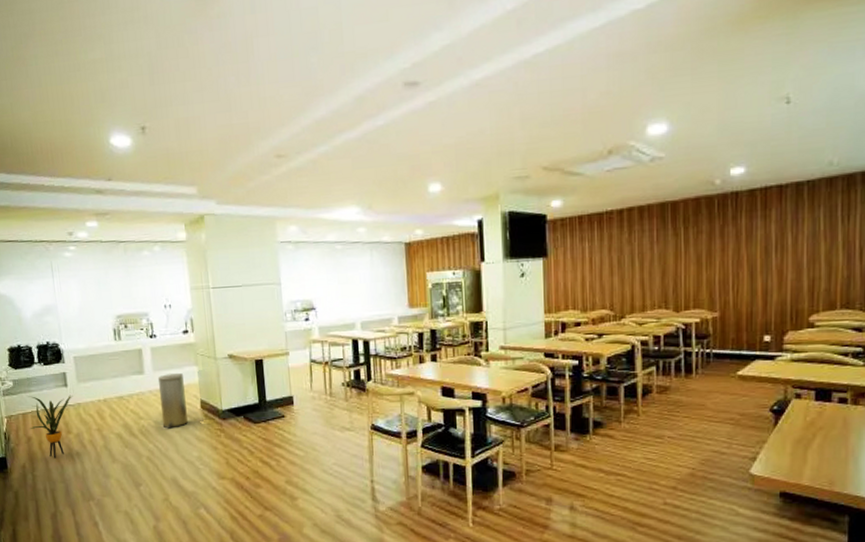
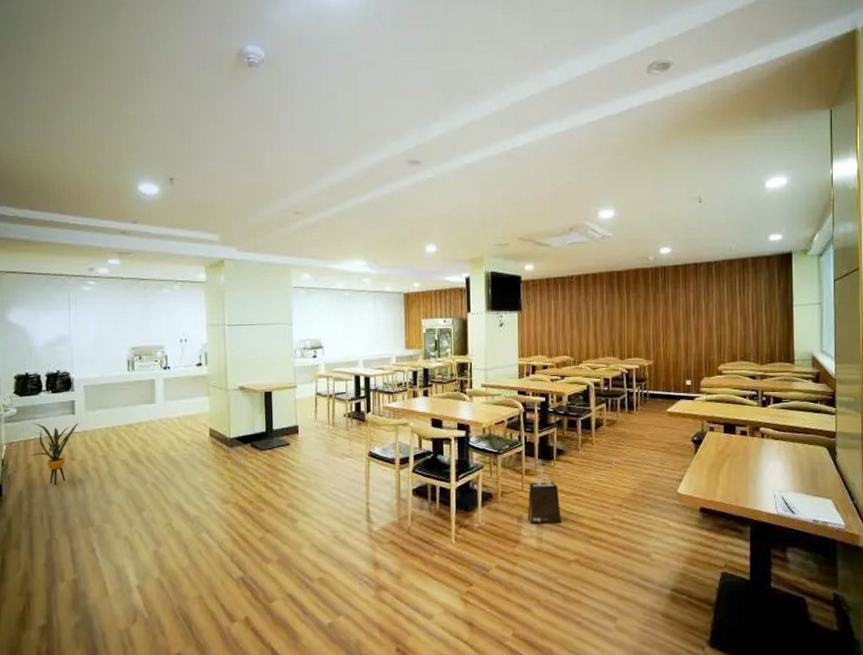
pedal bin: present [157,373,188,429] -> none [168,403,196,456]
shopping bag: none [557,450,600,508] -> present [527,474,561,525]

